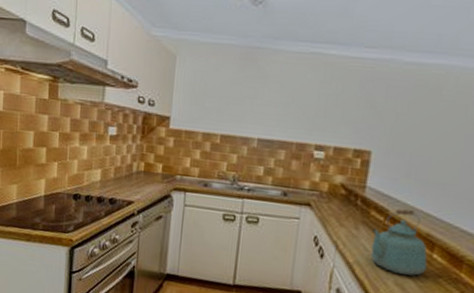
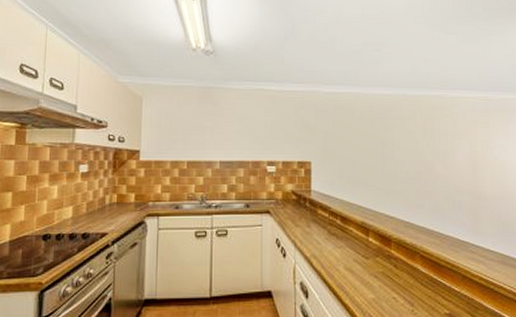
kettle: present [370,209,428,276] -> none [321,204,366,260]

